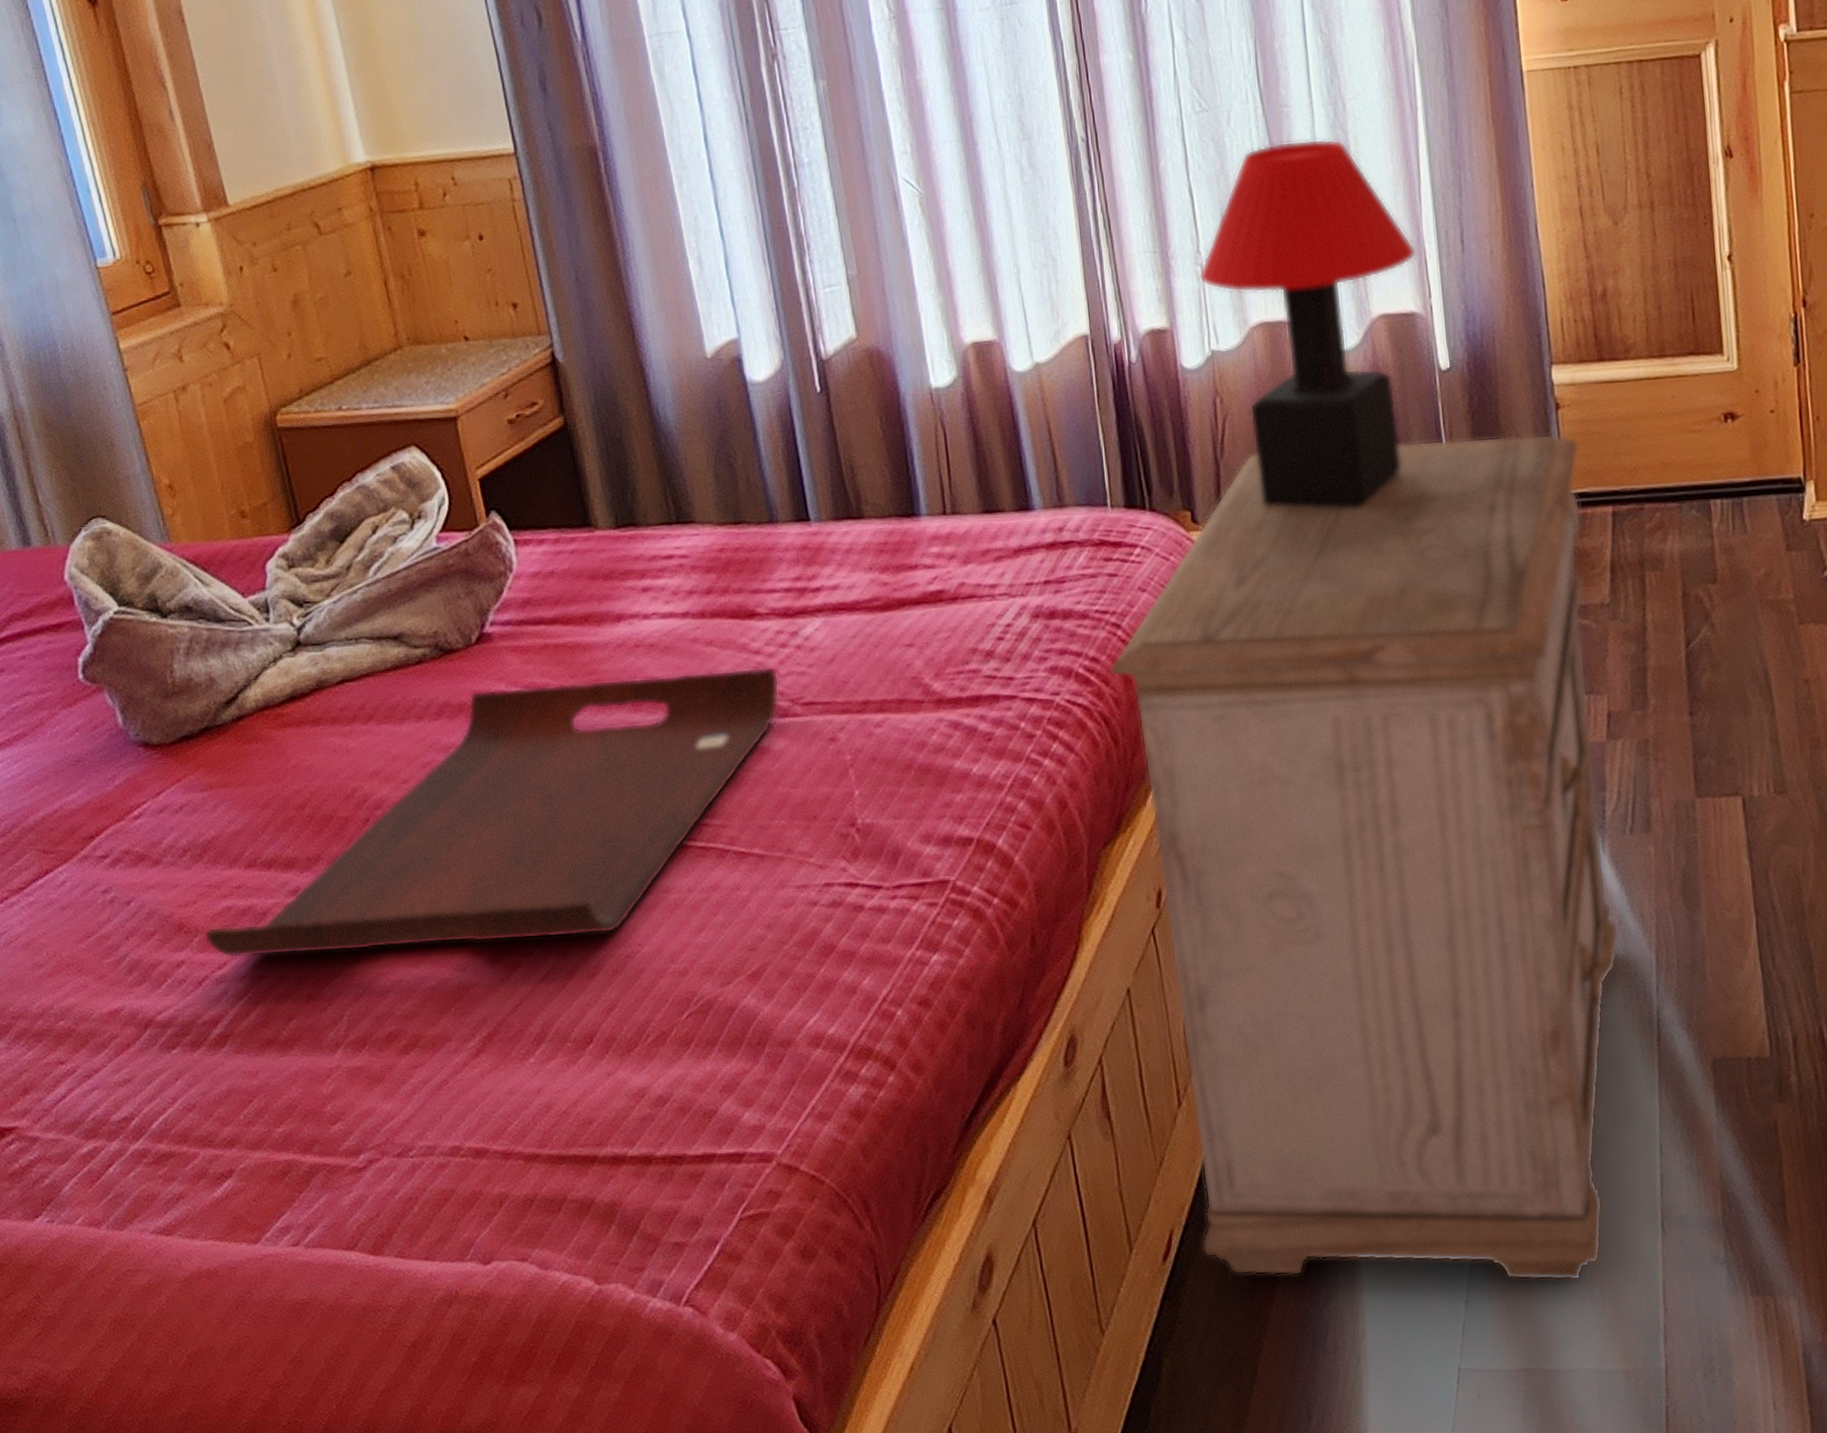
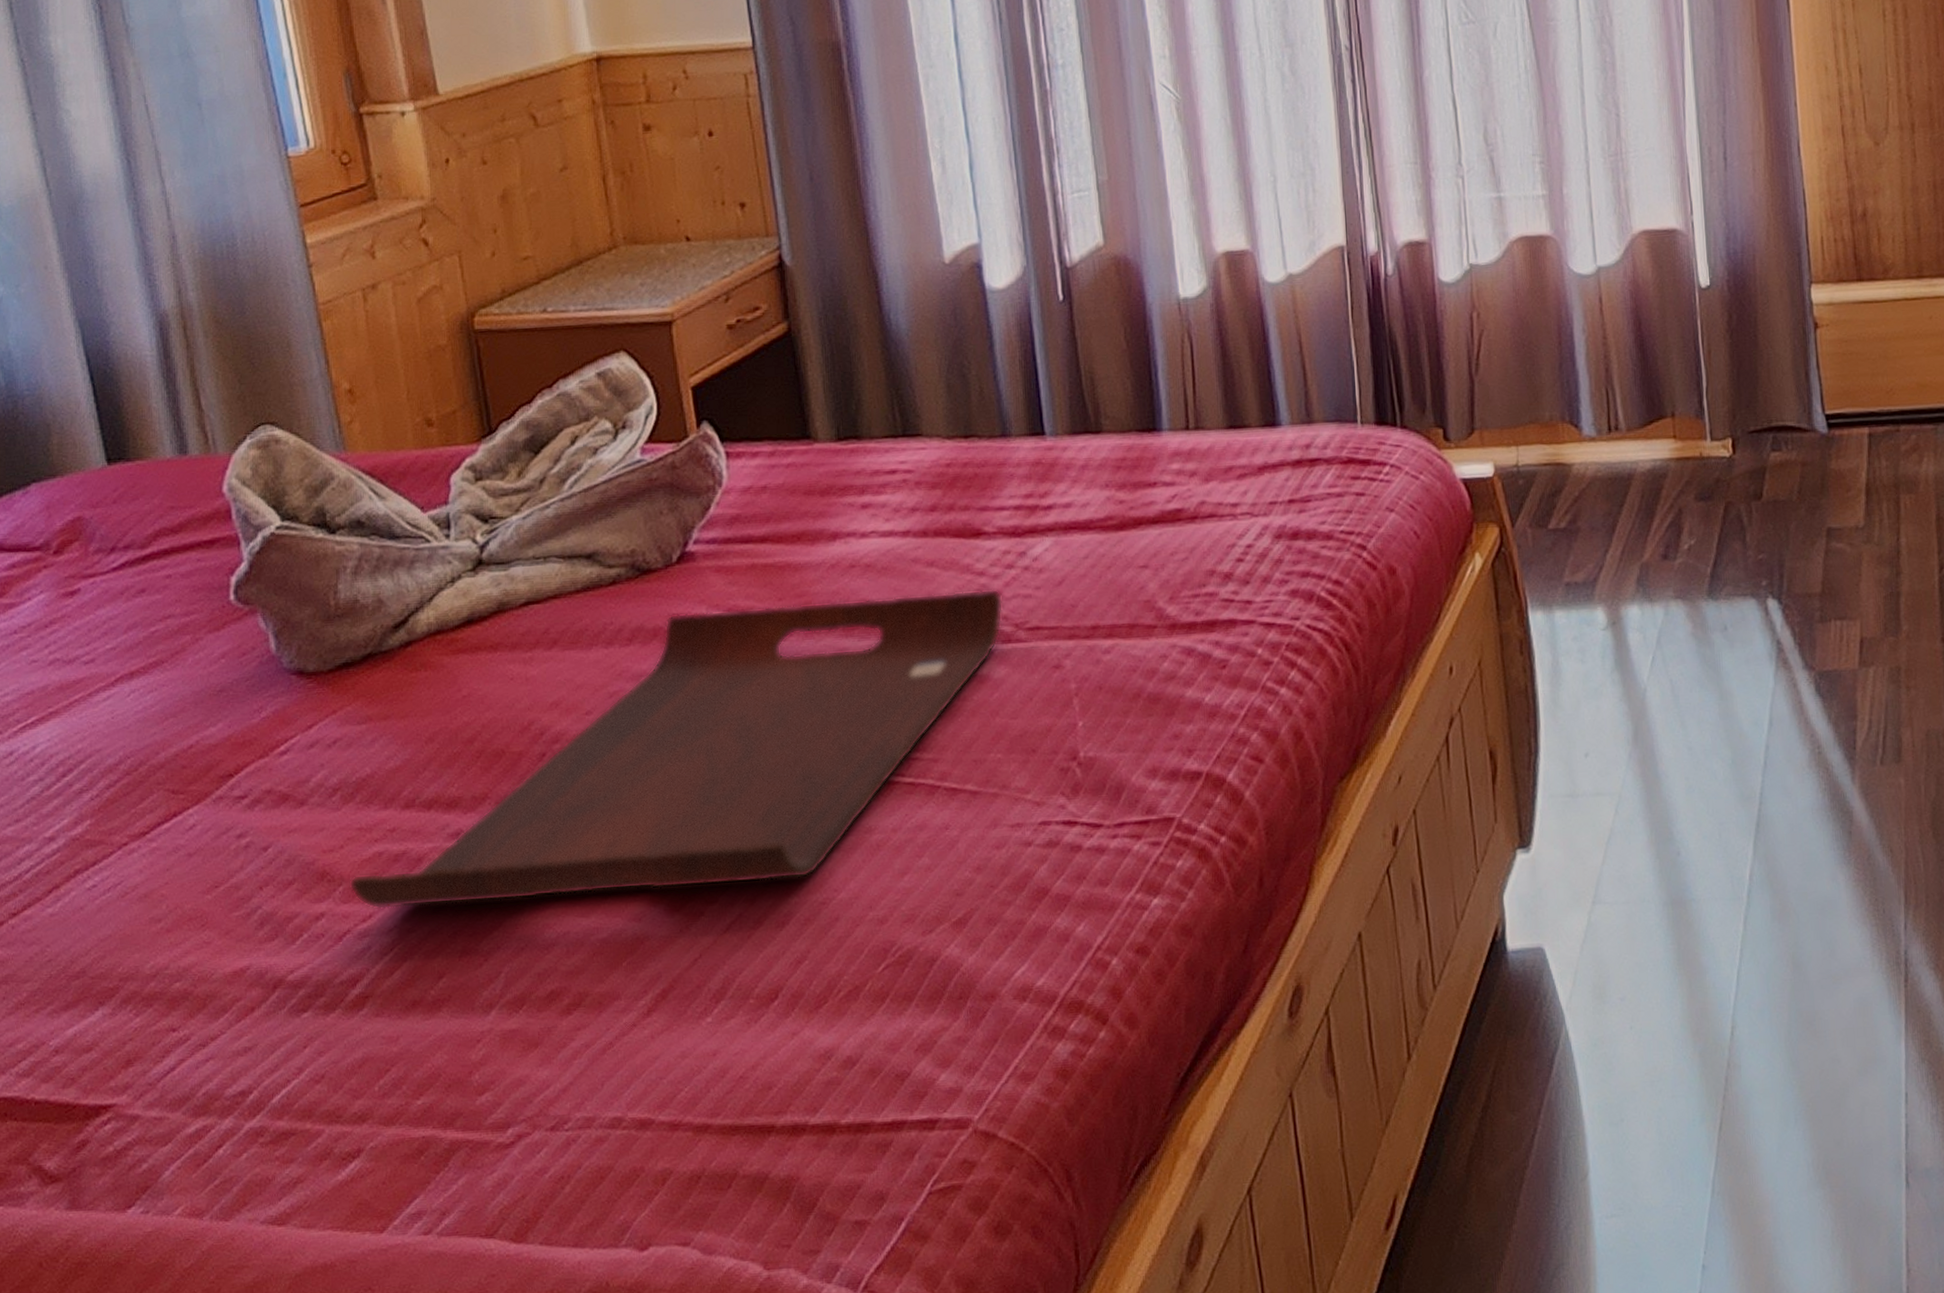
nightstand: present [1109,433,1619,1281] -> none [1352,353,1868,1243]
table lamp: present [1198,138,1417,509] -> none [1459,53,1680,428]

